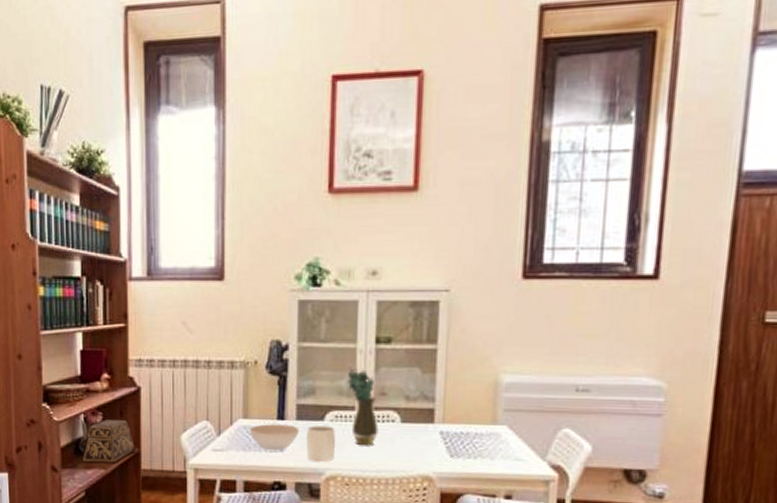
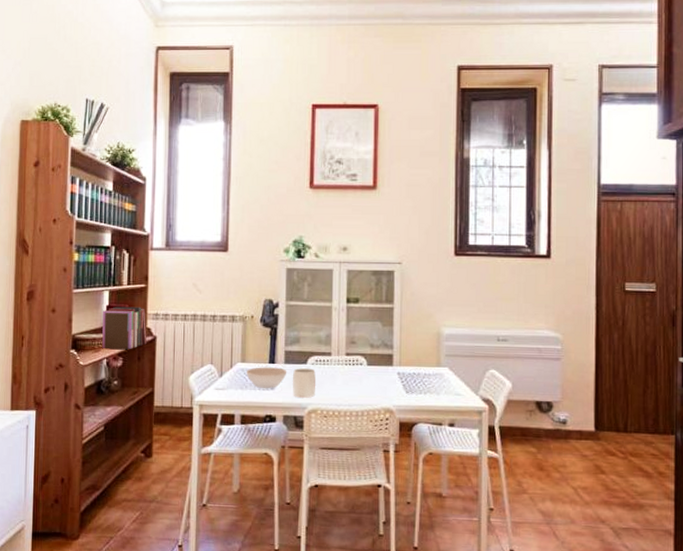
books: none [76,351,130,403] -> present [102,306,147,350]
decorative box: present [82,420,136,463] -> none [103,364,150,401]
vase: present [347,366,379,445] -> none [324,320,350,384]

